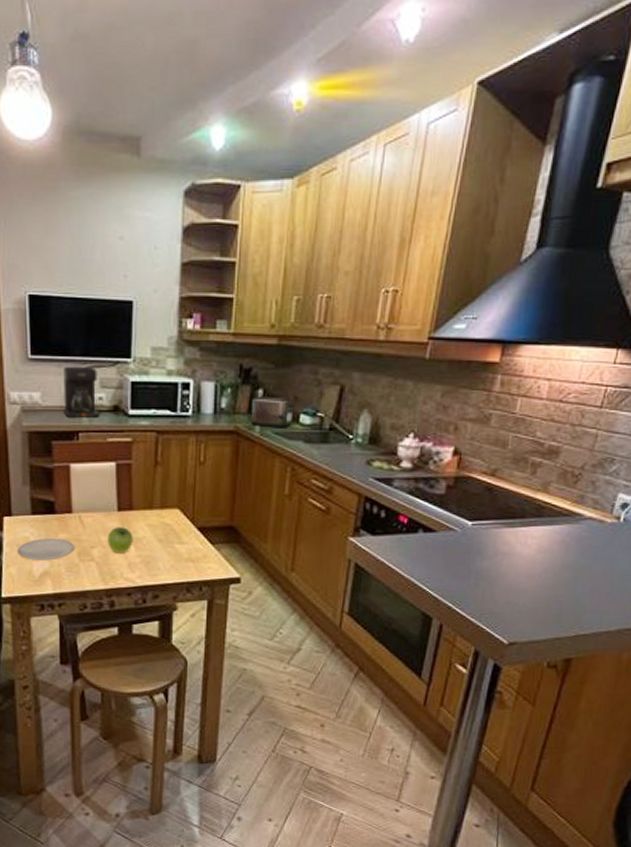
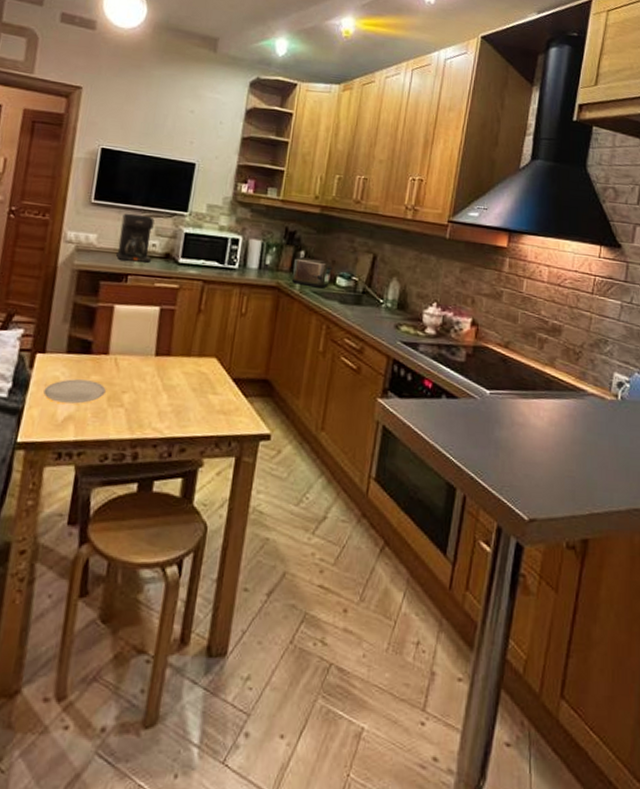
fruit: present [107,527,133,554] -> none [140,372,167,401]

